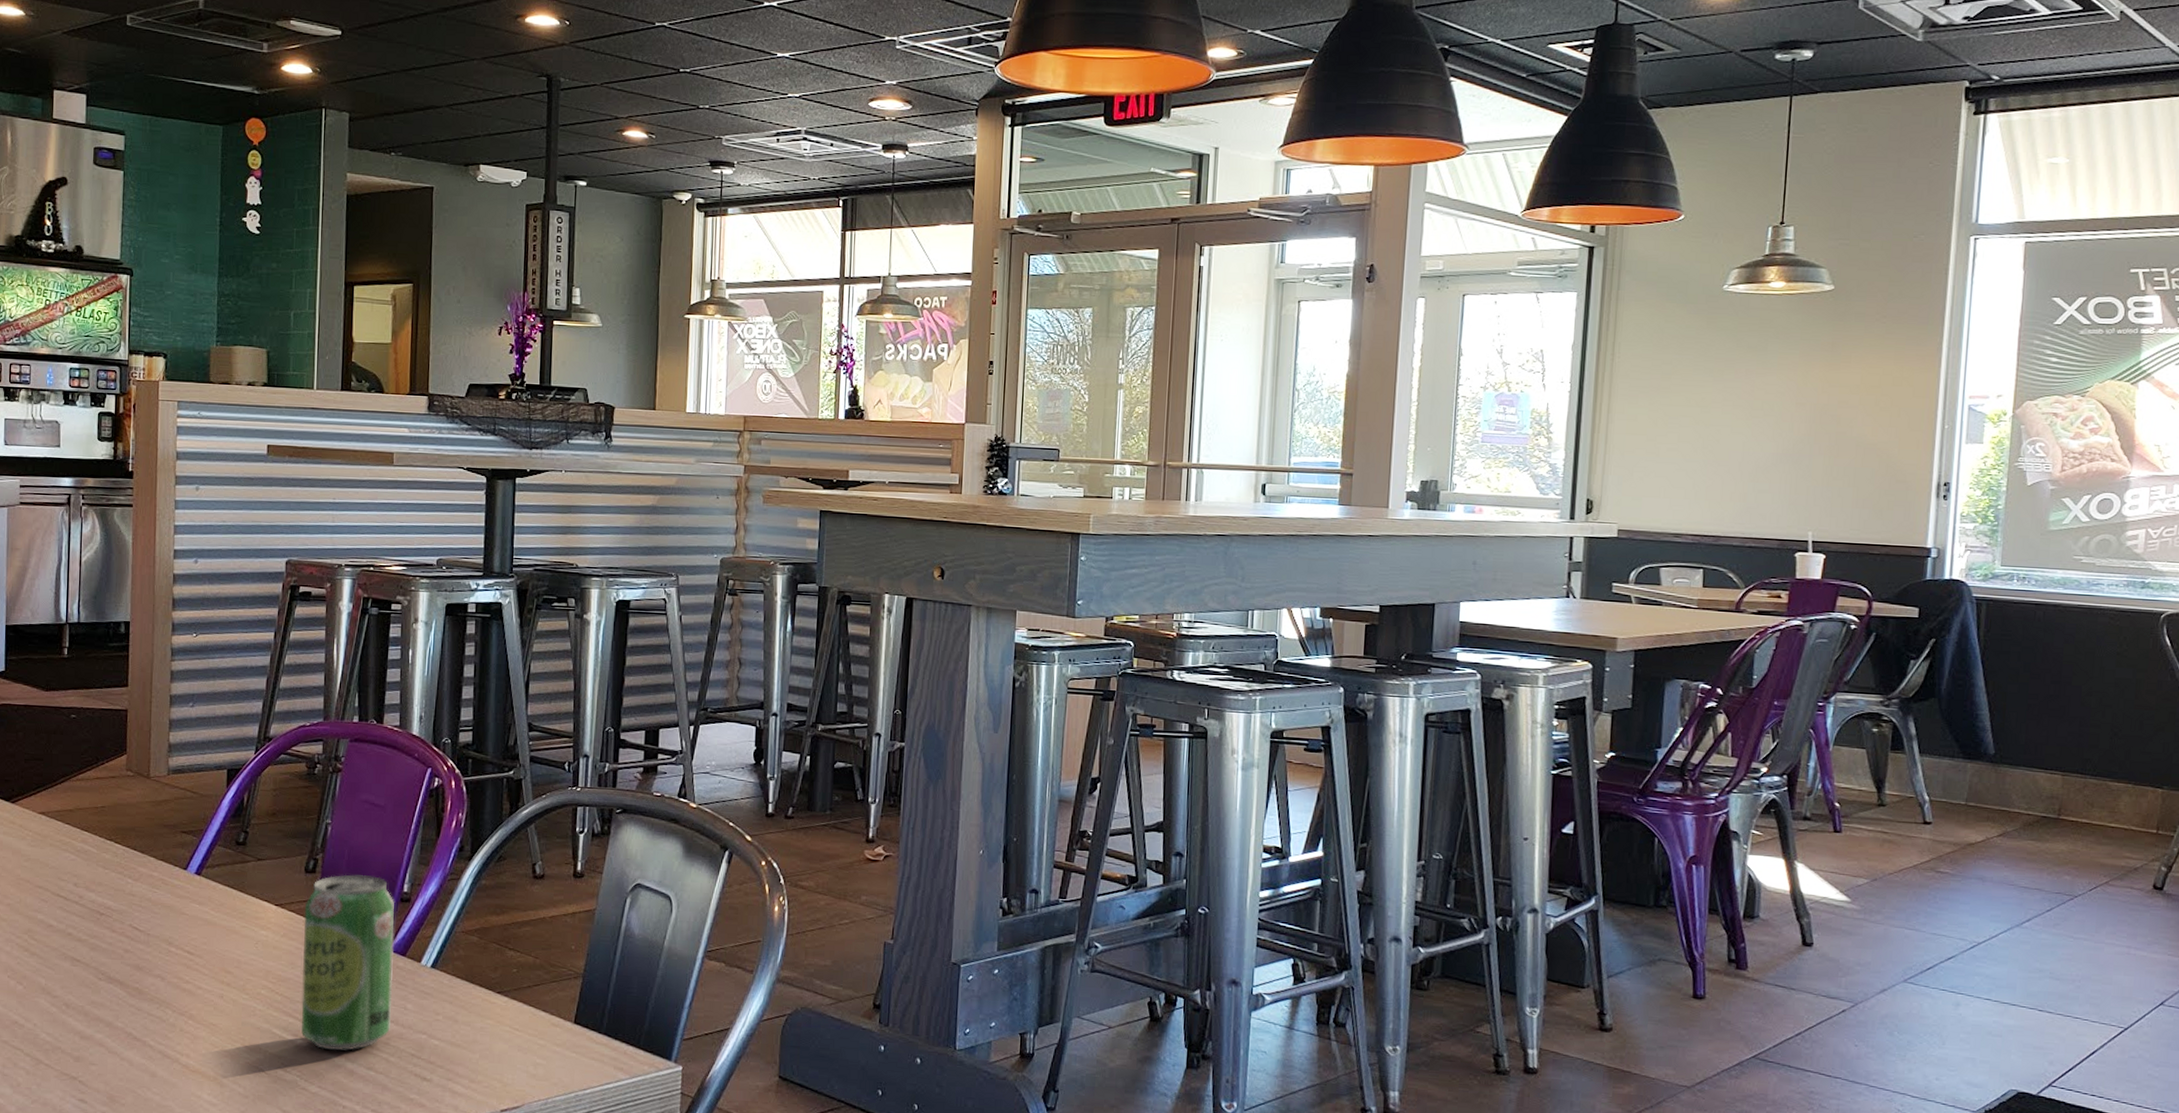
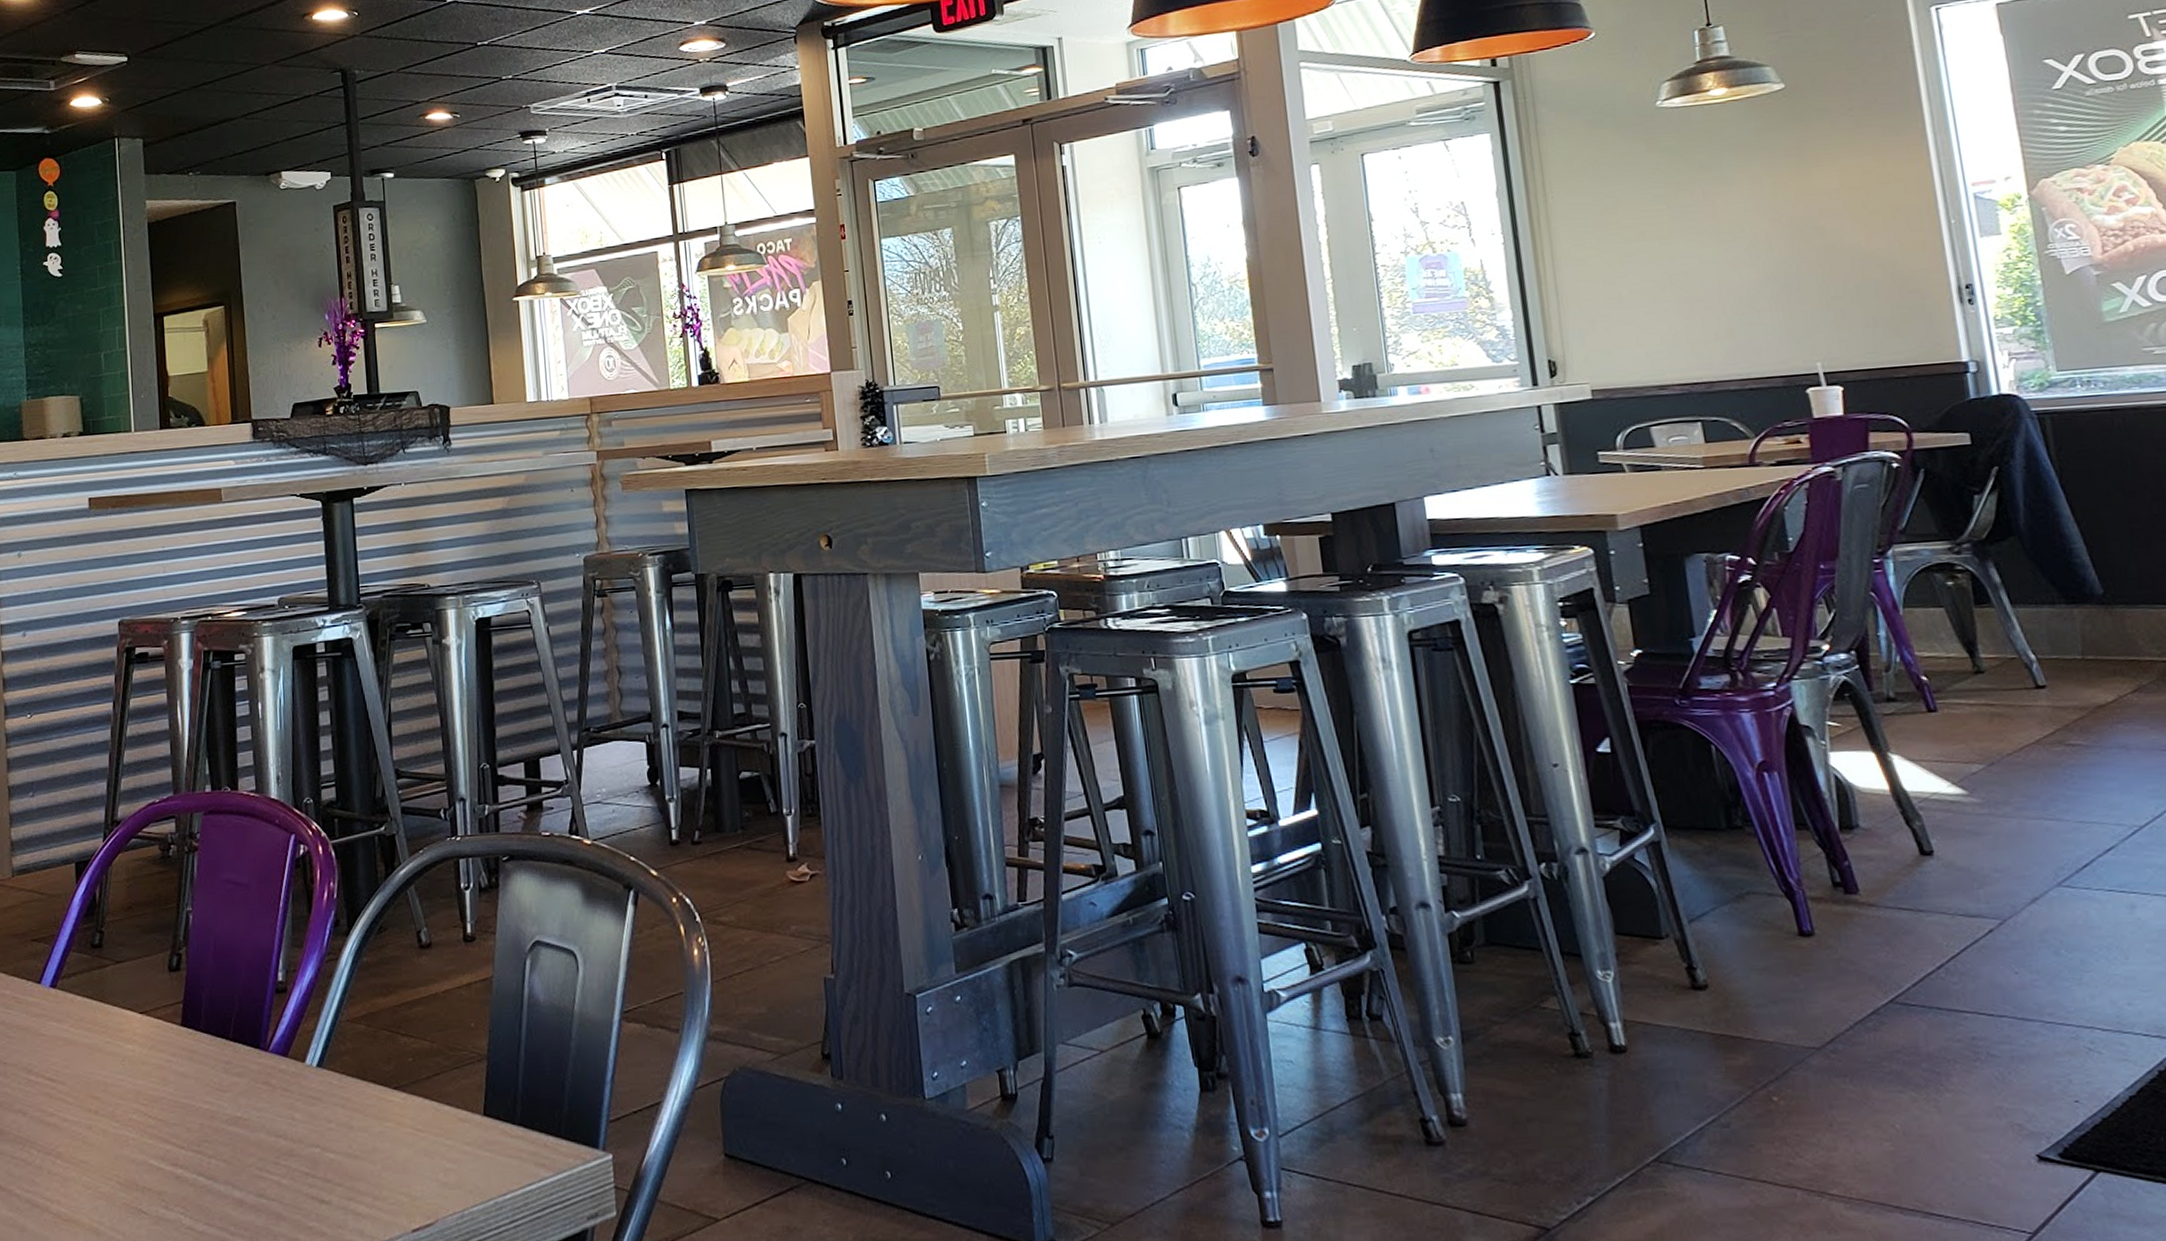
beverage can: present [301,874,394,1051] -> none [171,966,279,1179]

